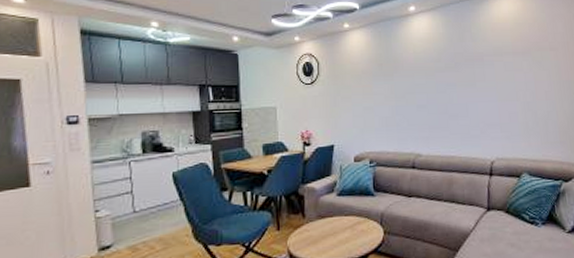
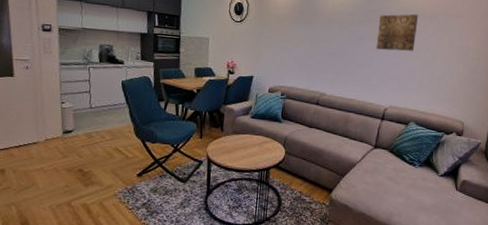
wall art: none [468,52,512,95] -> present [376,14,419,51]

